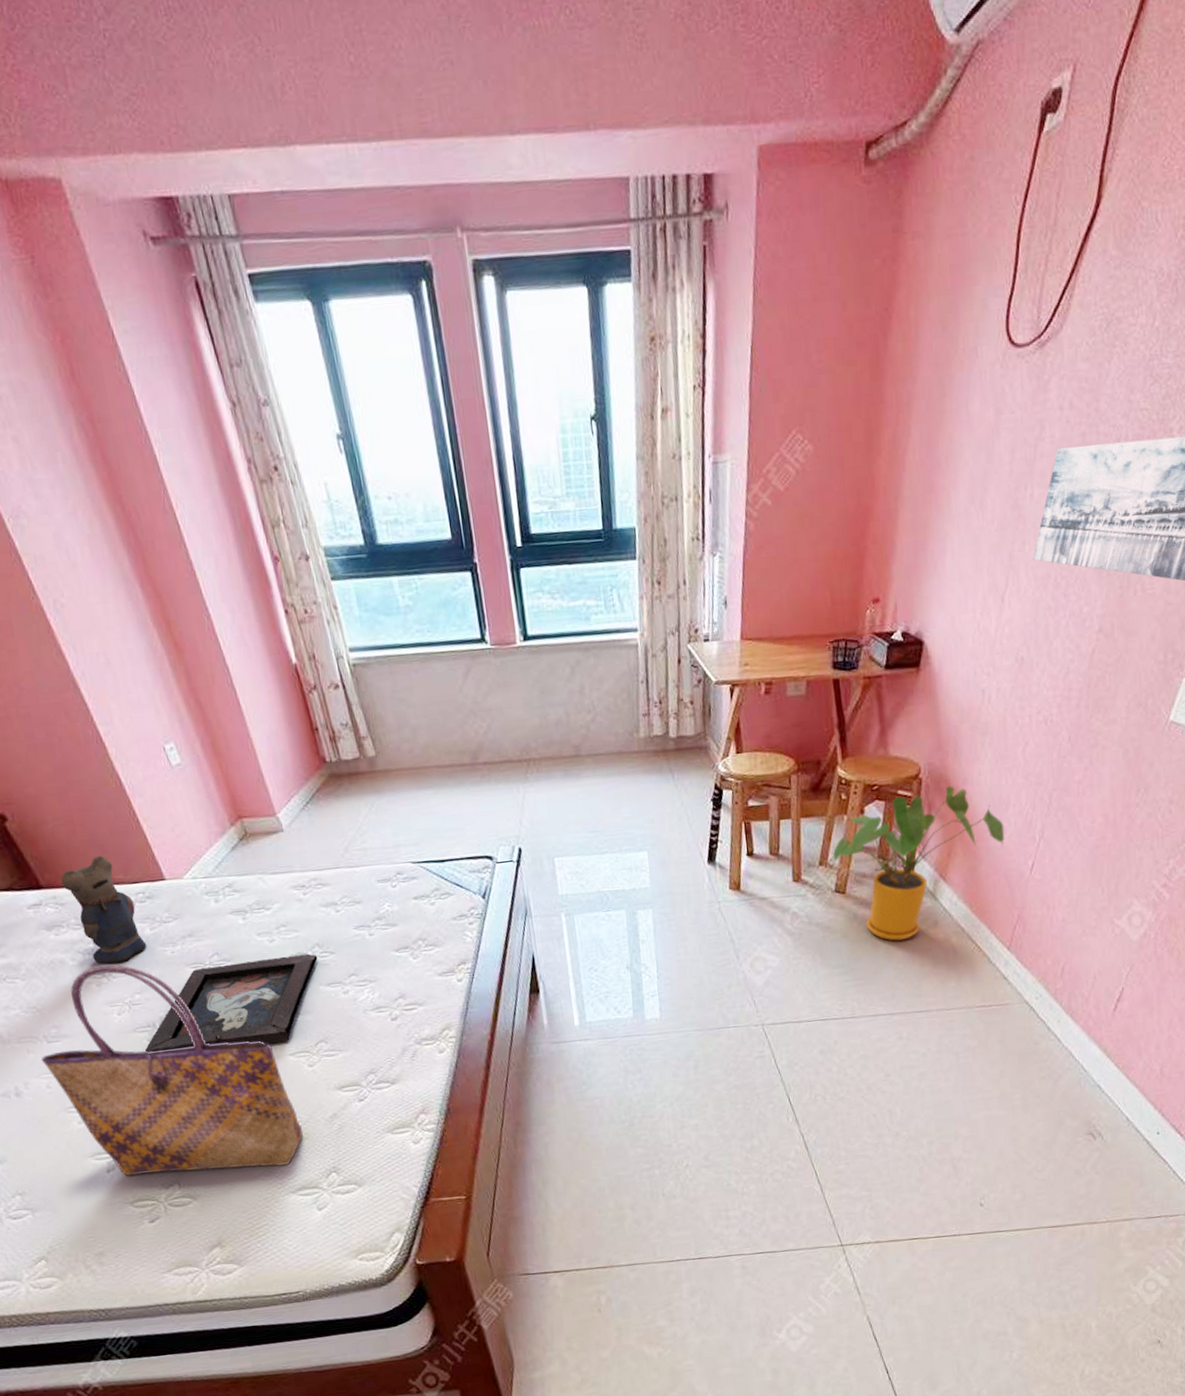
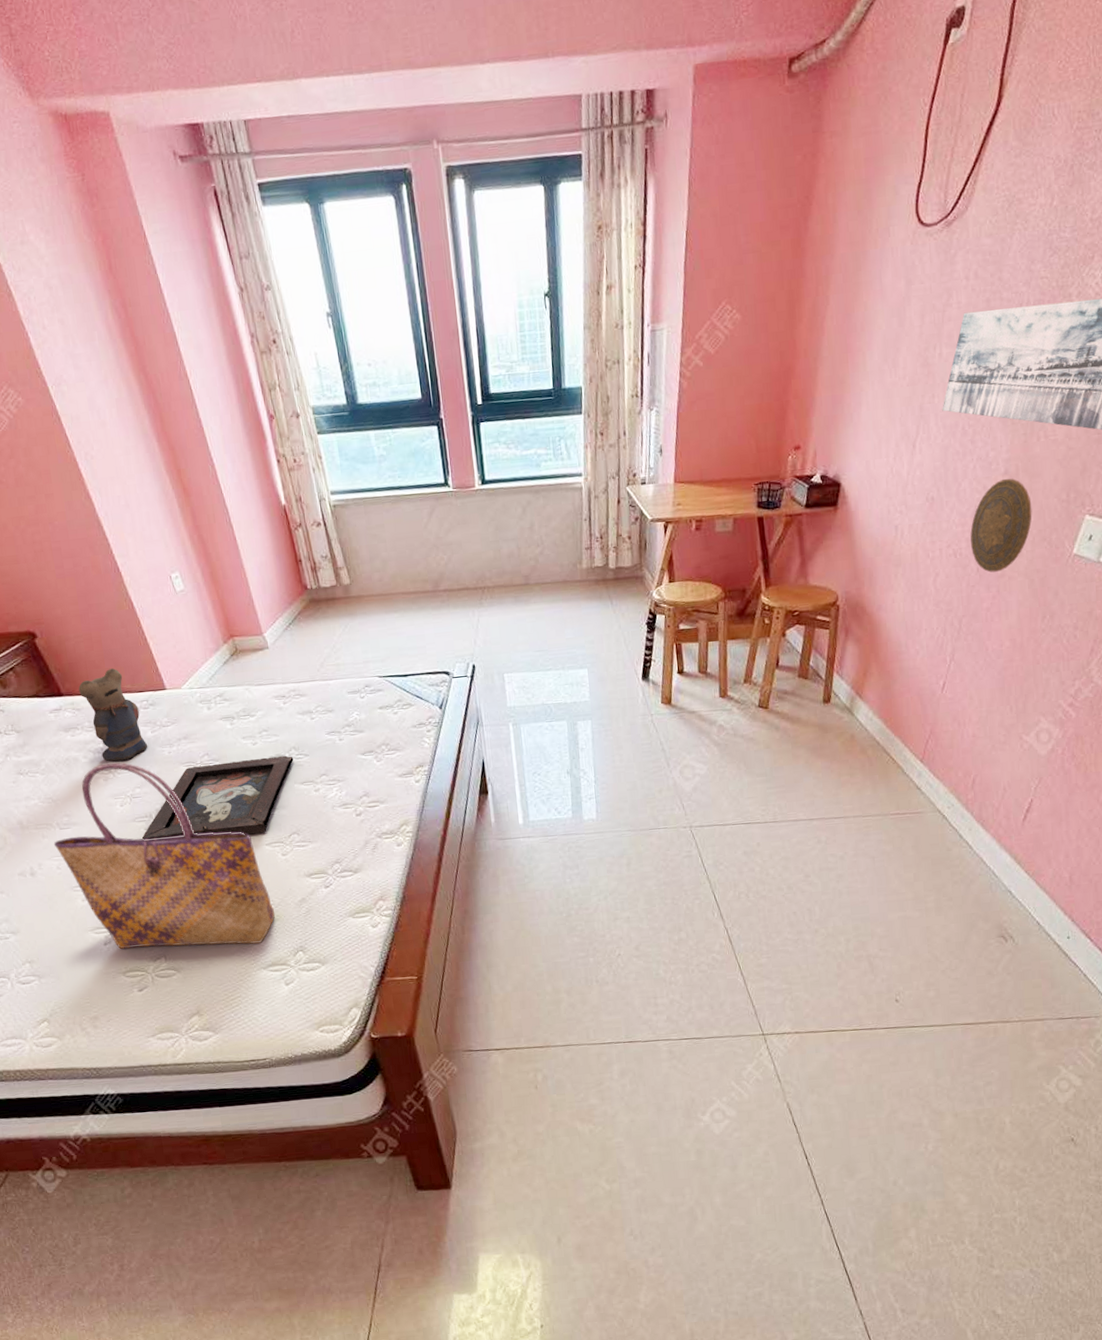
house plant: present [833,786,1005,941] -> none [756,612,918,753]
decorative plate: none [1062,636,1128,742] -> present [970,478,1032,573]

